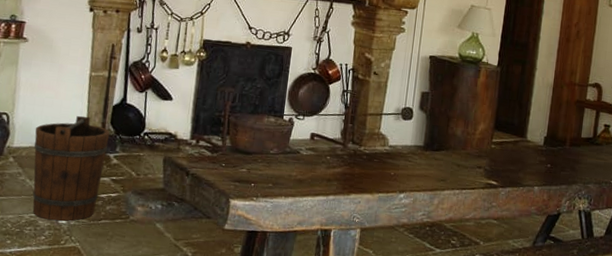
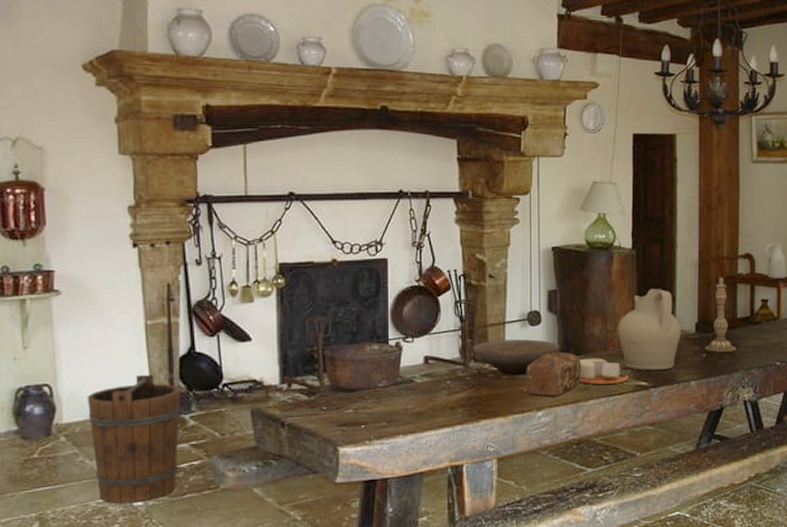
wooden bowl: none [351,127,426,161] -> present [472,339,560,376]
bread loaf: none [392,145,442,184] -> present [525,352,582,397]
cheese: none [438,154,482,180] -> present [579,358,630,385]
ceramic jug: none [476,102,532,174] -> present [618,289,681,371]
candlestick: none [550,100,578,166] -> present [704,277,736,352]

